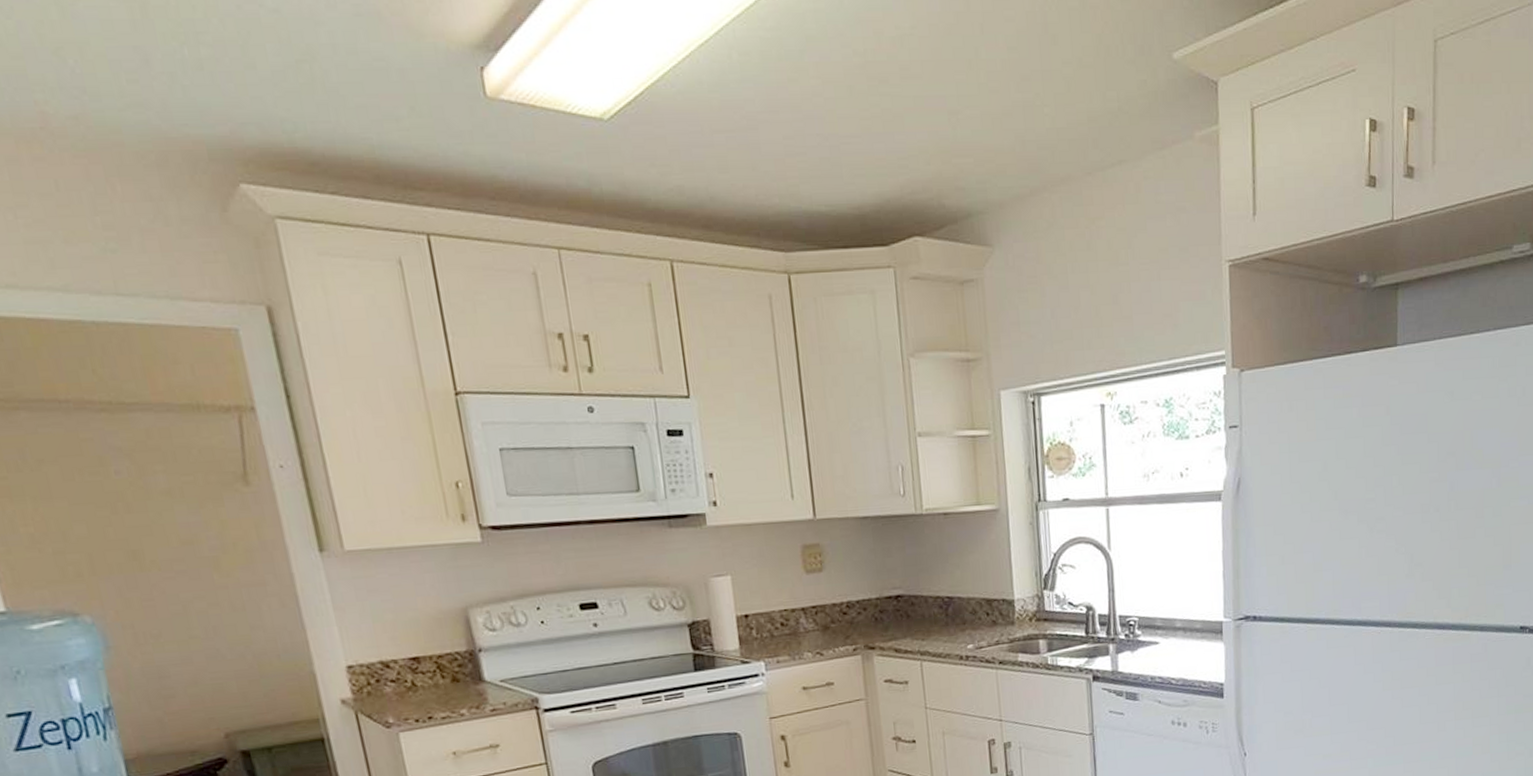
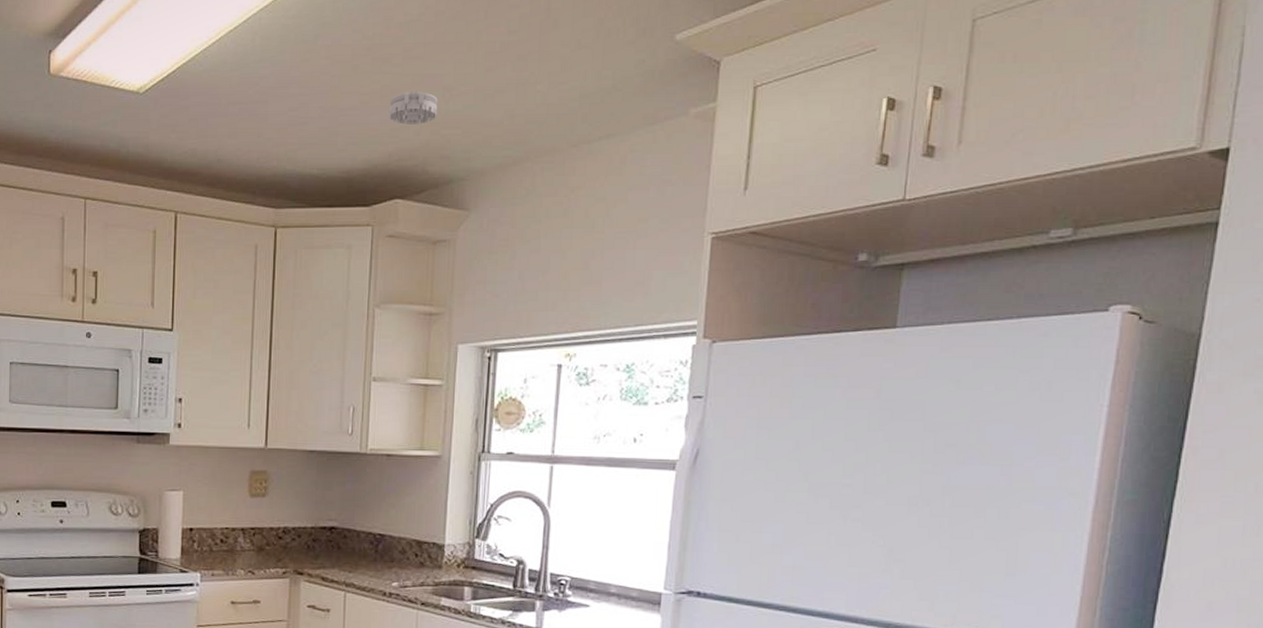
smoke detector: none [893,115,946,153] -> present [388,91,438,124]

